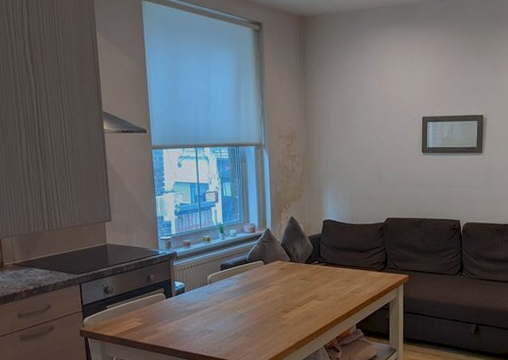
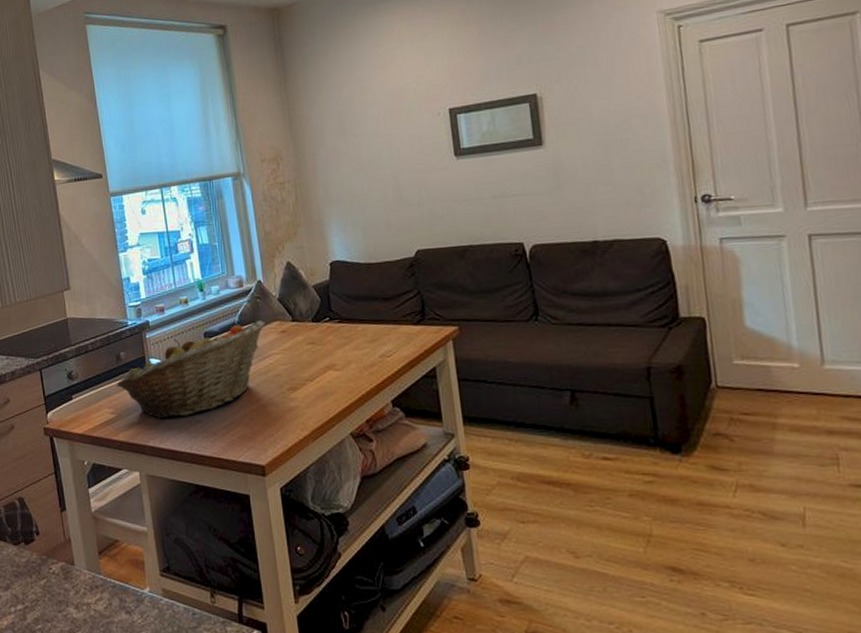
fruit basket: none [145,258,269,328] -> present [116,319,265,420]

